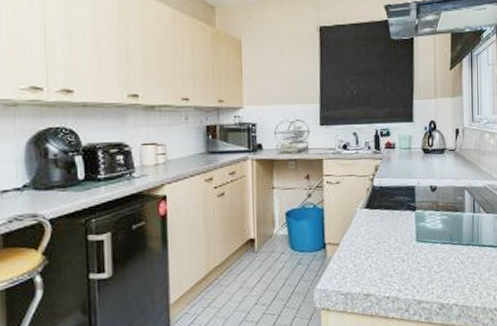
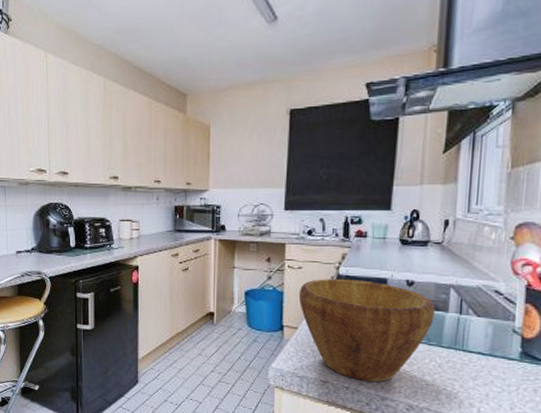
bowl: none [338,189,455,288] -> present [298,279,435,383]

